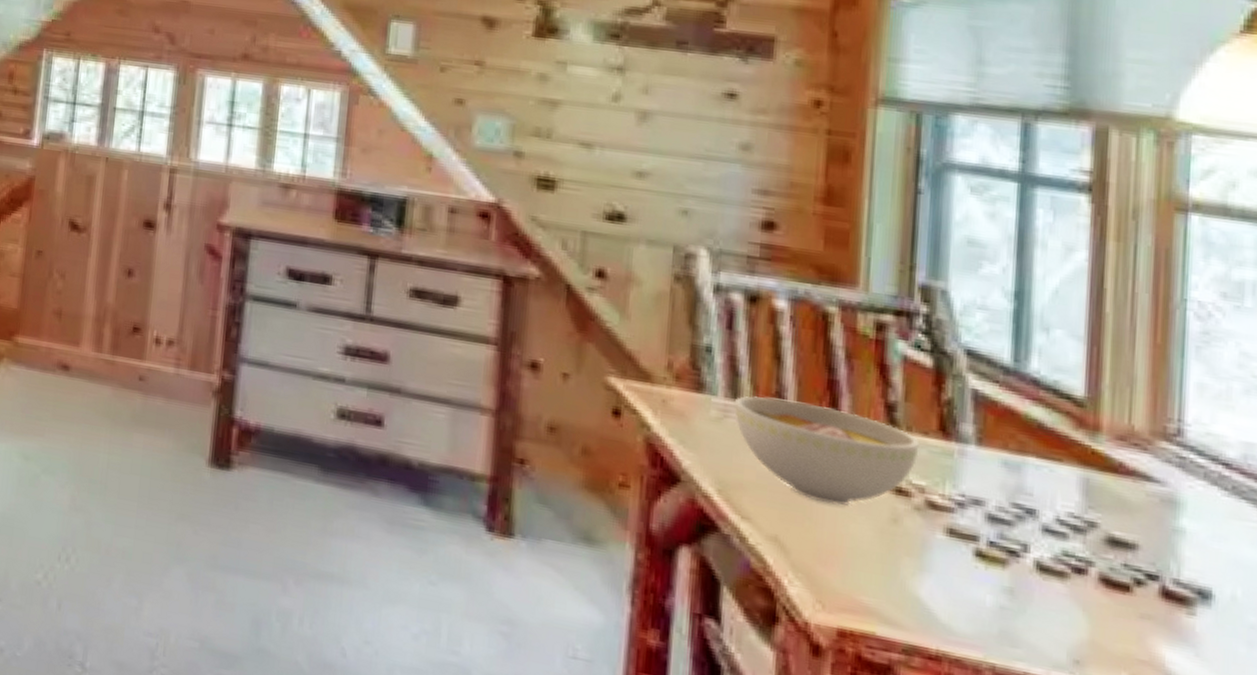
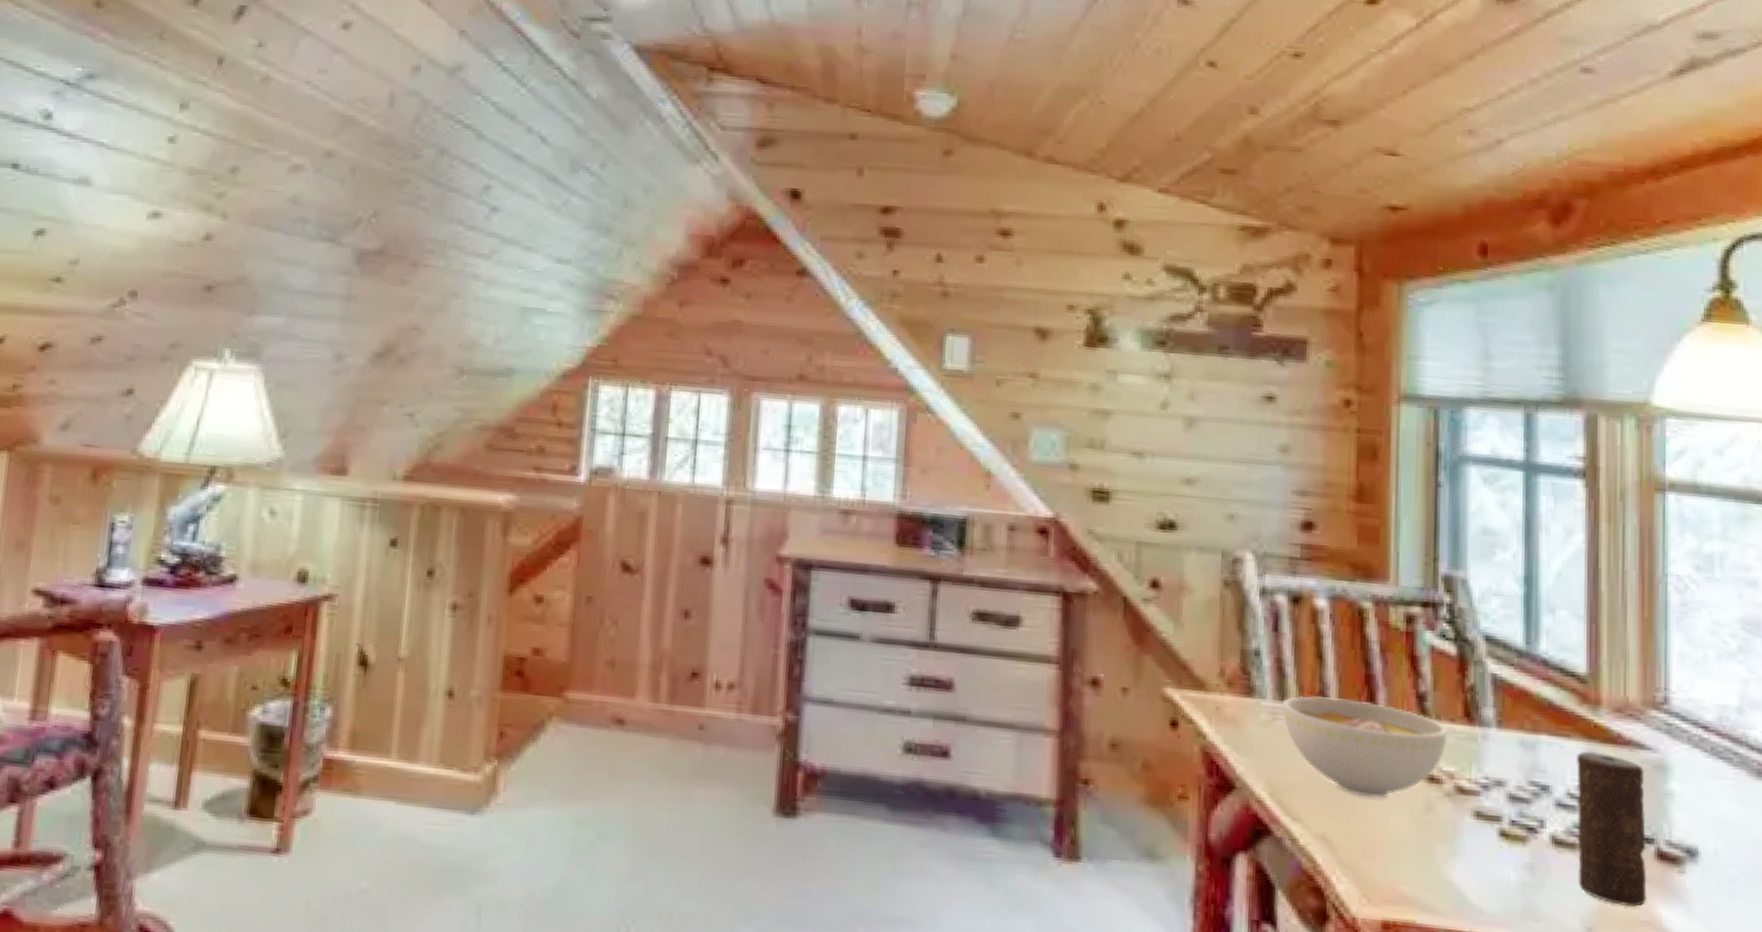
candle: none [1065,477,1151,645] -> present [1576,752,1647,907]

